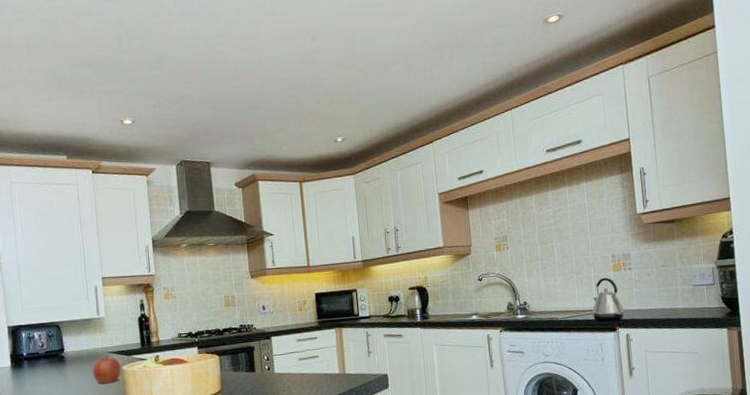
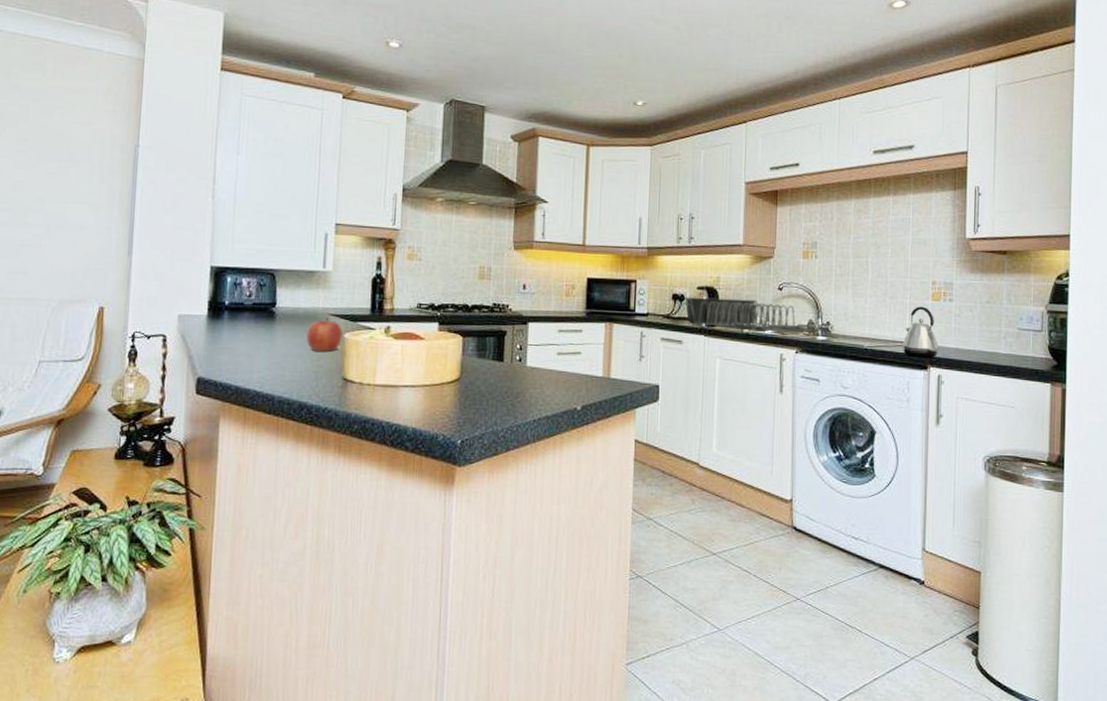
dish rack: none [398,292,515,323] -> present [683,296,816,336]

